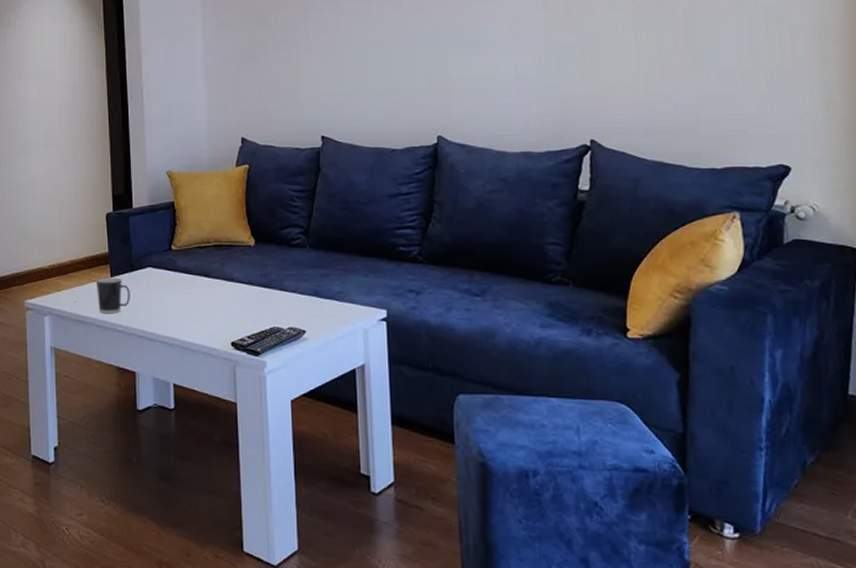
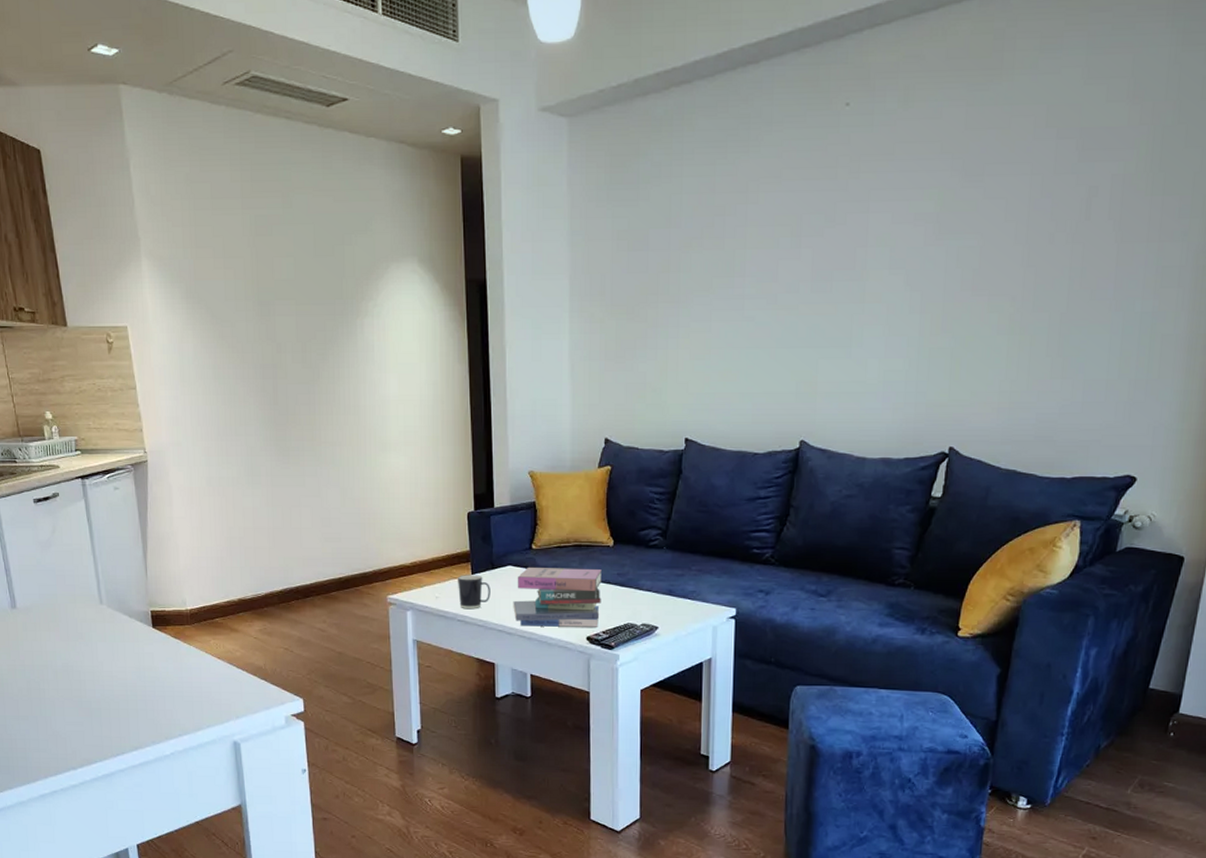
books: none [153,268,245,332] -> present [513,566,602,627]

